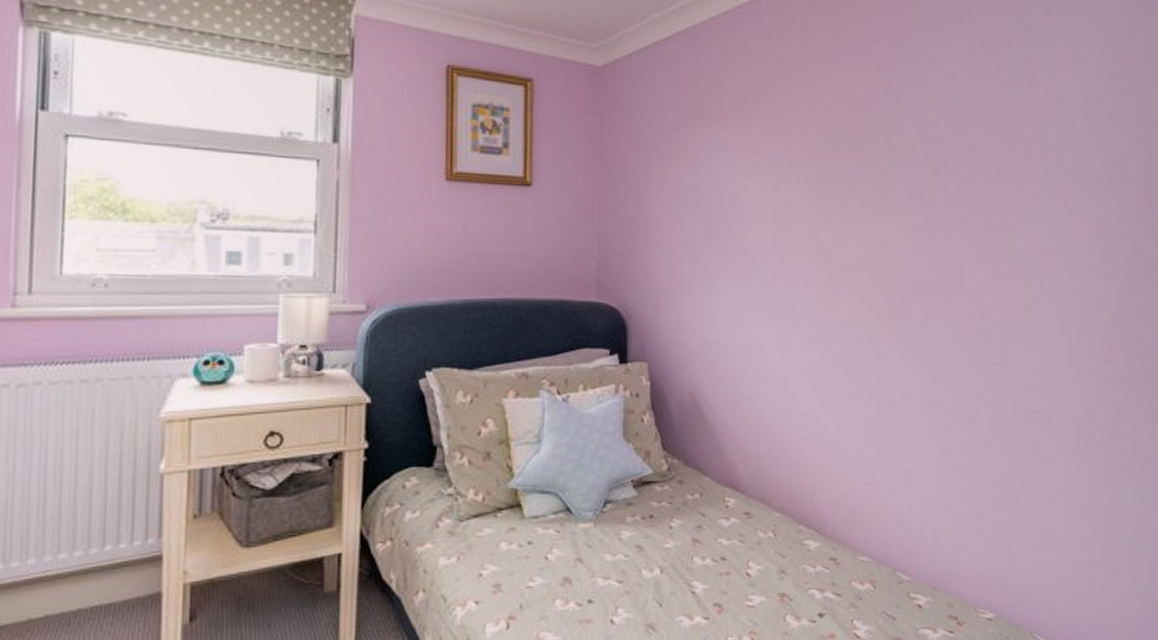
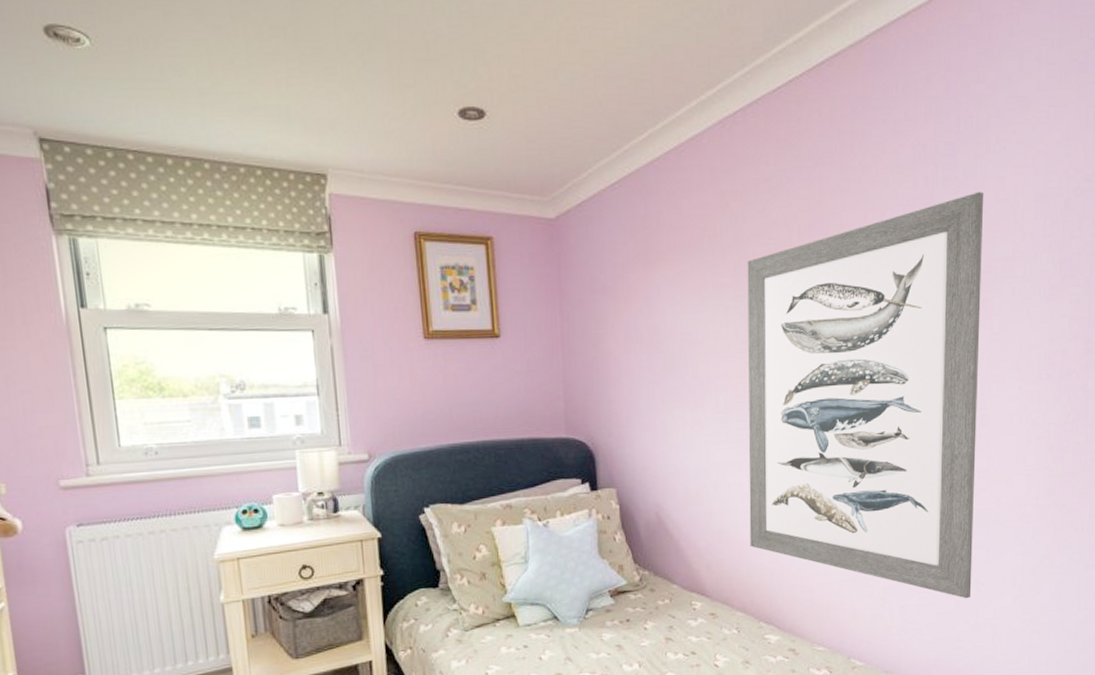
wall art: none [791,84,1037,508] -> present [747,191,984,599]

